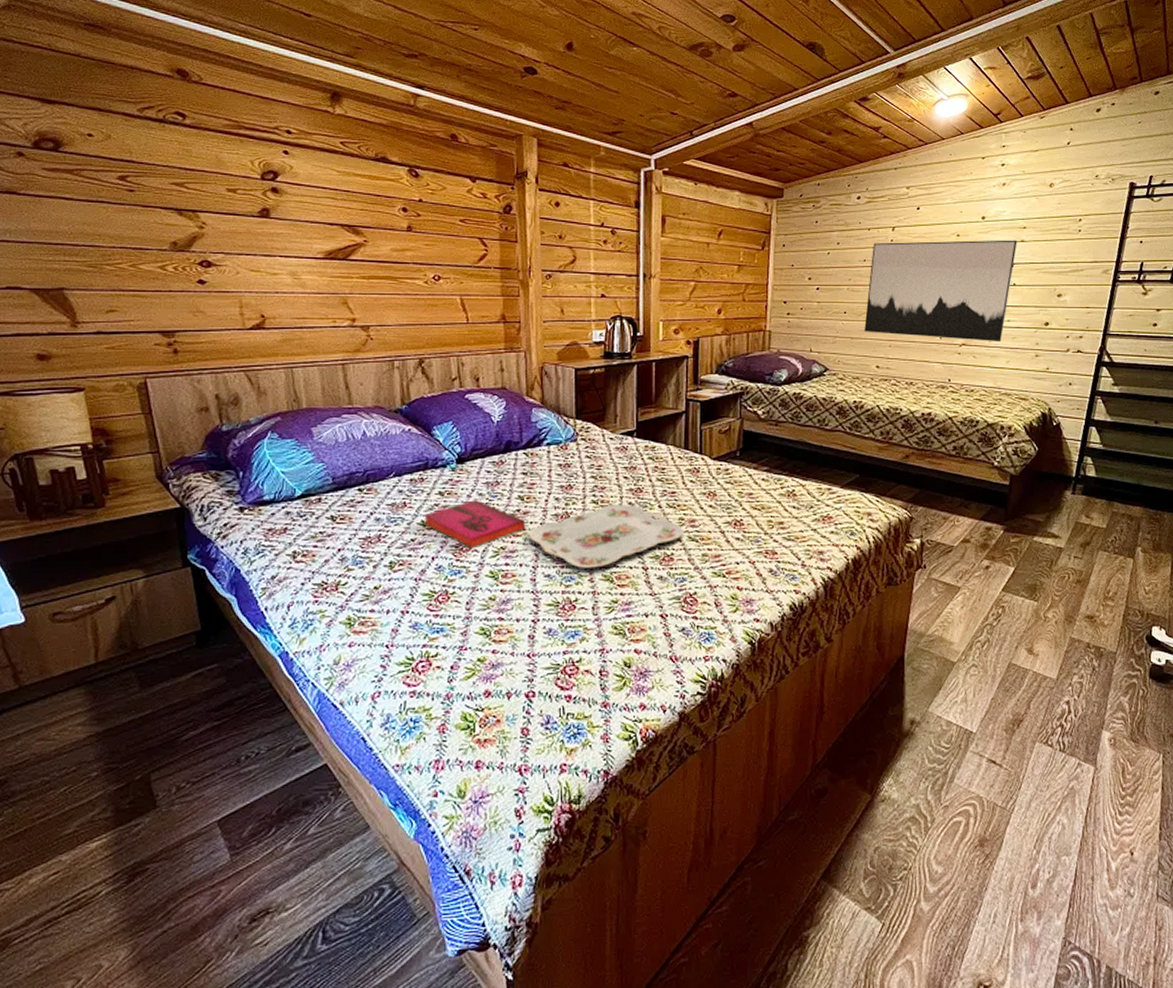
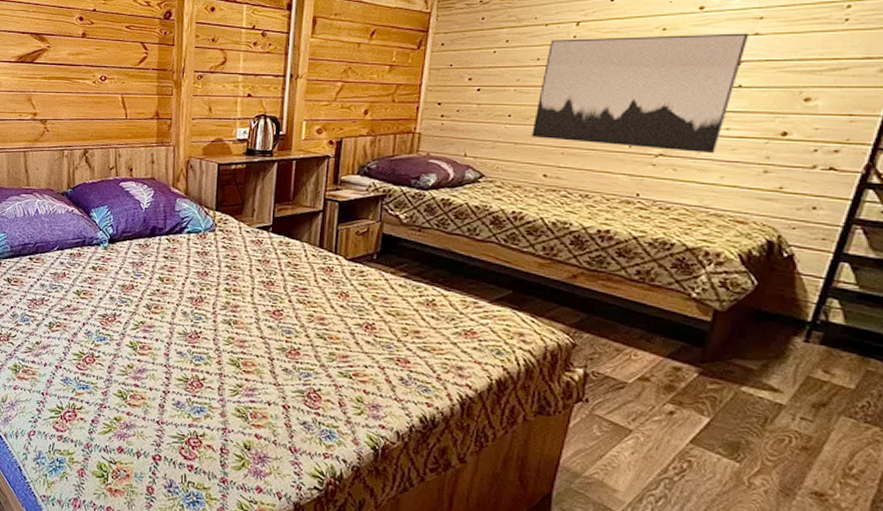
hardback book: present [423,498,526,549] -> none [78,275,164,320]
serving tray: present [529,505,684,568] -> none [165,294,313,352]

